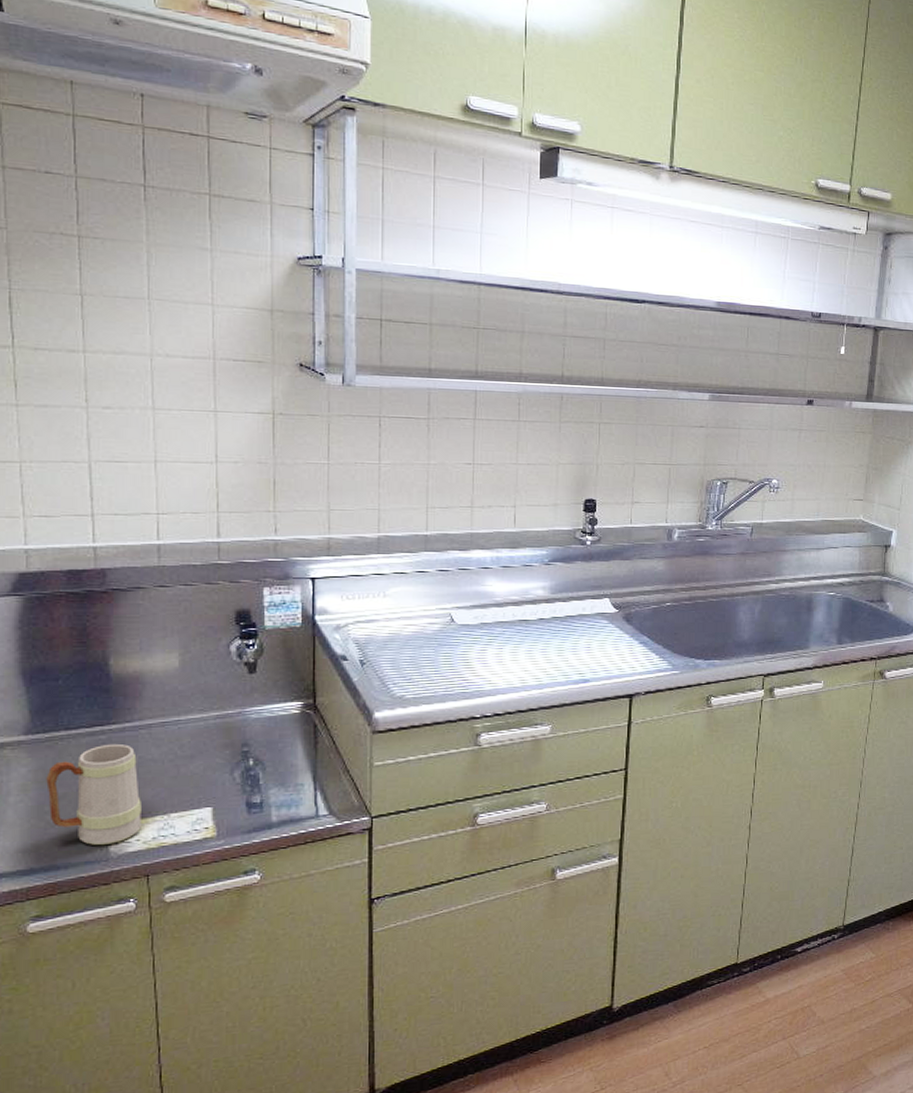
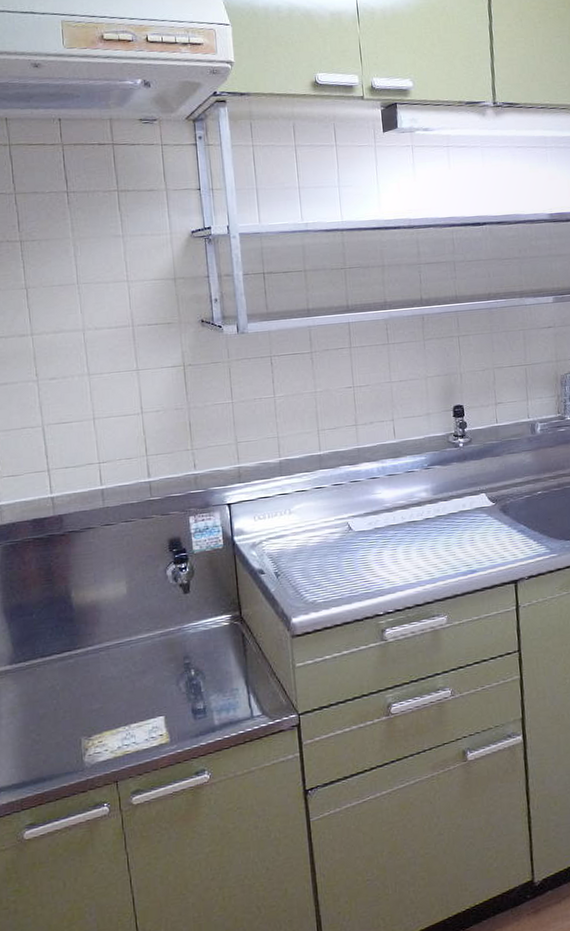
mug: present [46,743,141,846] -> none [29,665,108,758]

